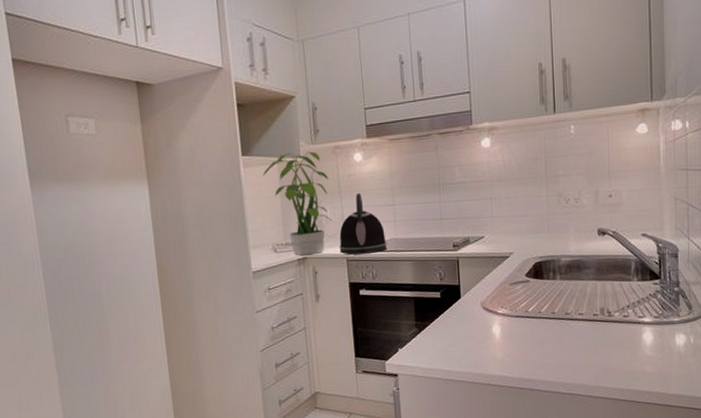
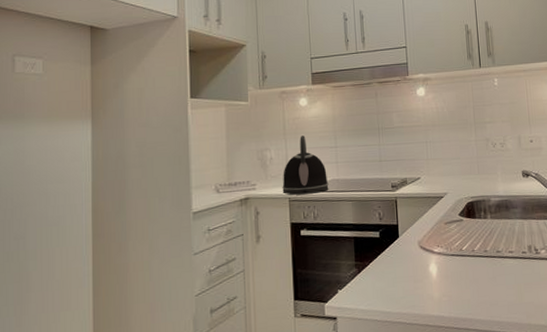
potted plant: present [262,151,332,256] -> none [210,95,276,196]

